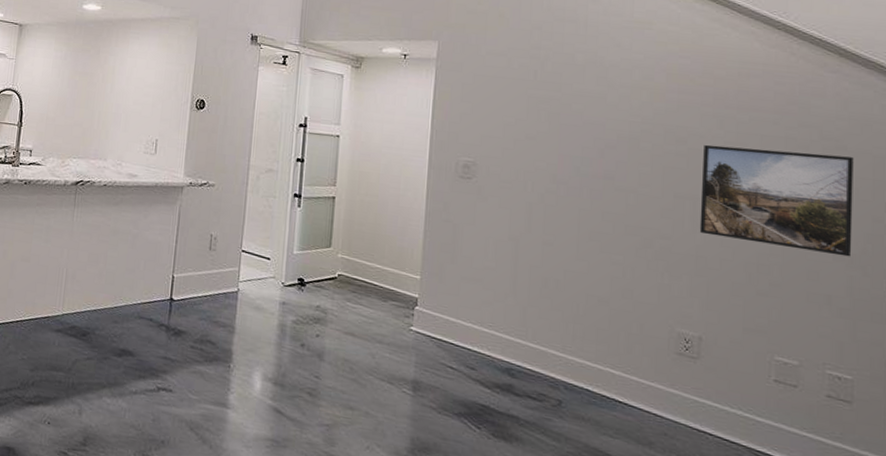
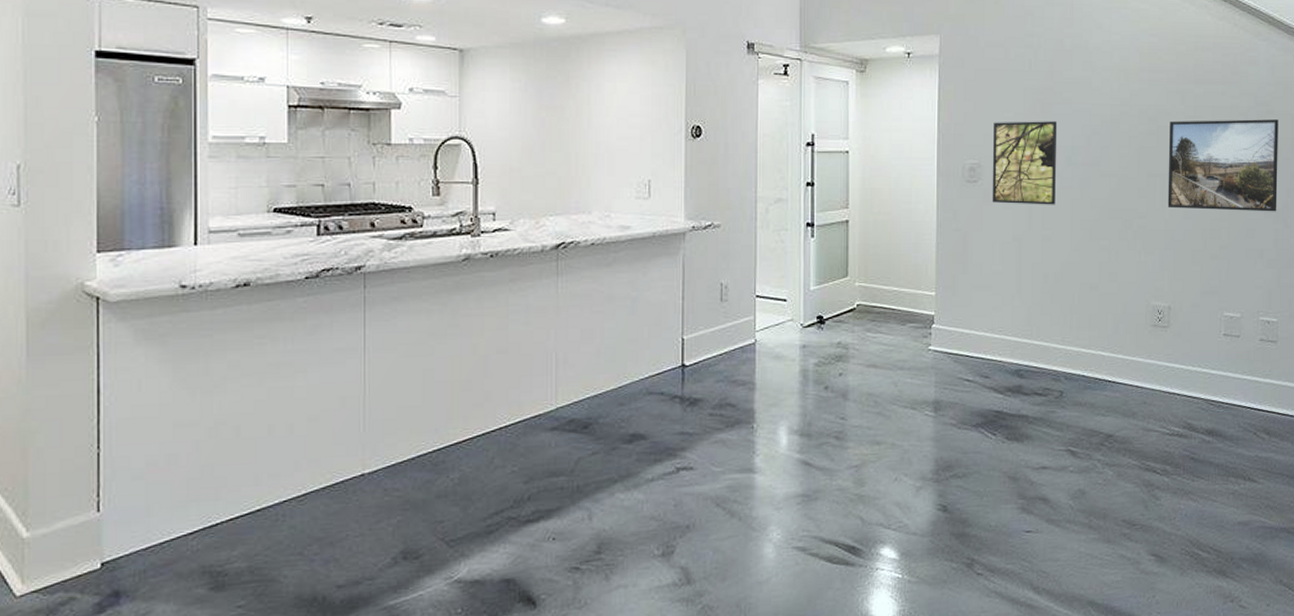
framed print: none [486,125,565,212] -> present [992,121,1058,205]

